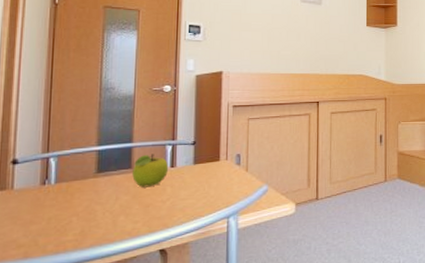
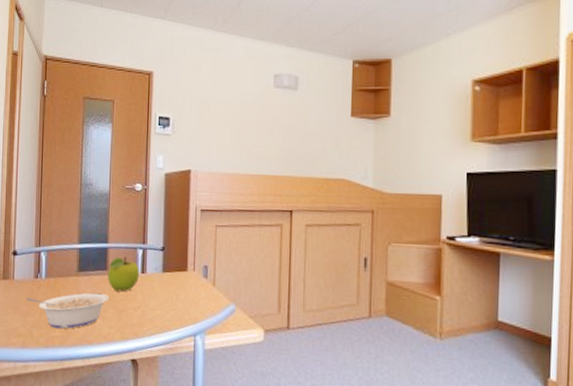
legume: none [29,191,134,233] -> present [26,293,110,329]

